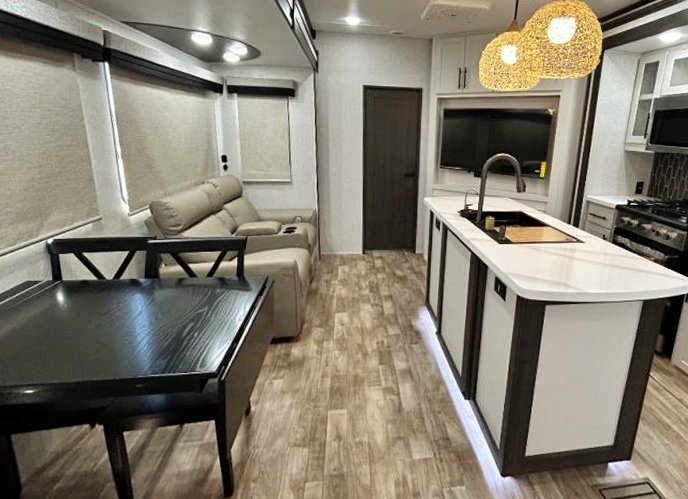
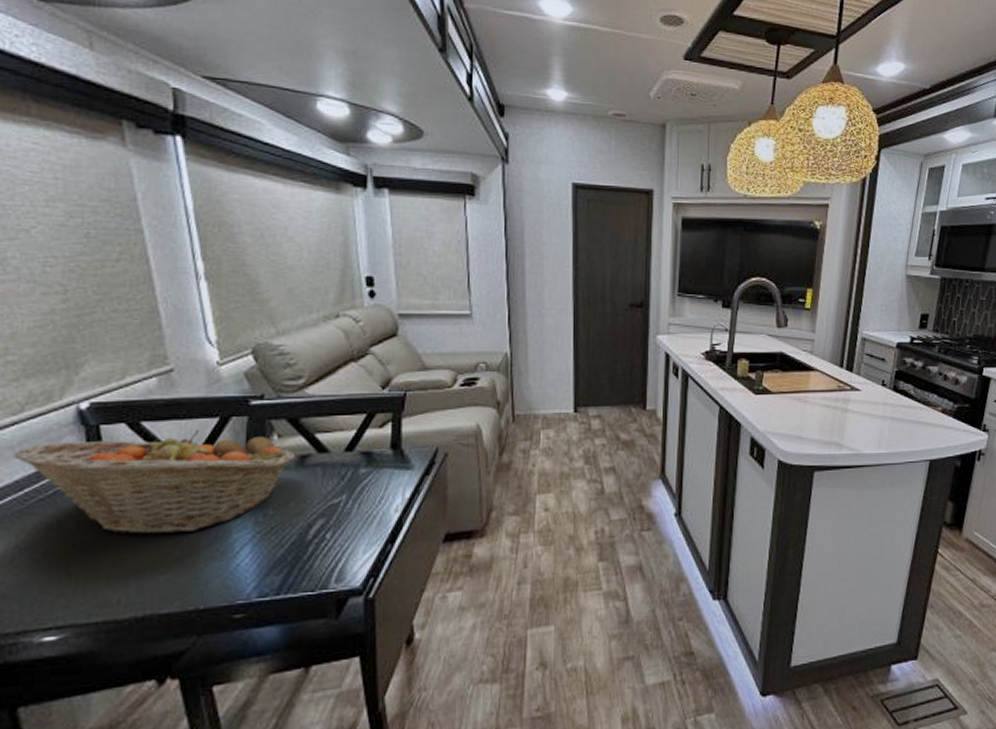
fruit basket: none [11,259,176,328] -> present [15,430,296,535]

